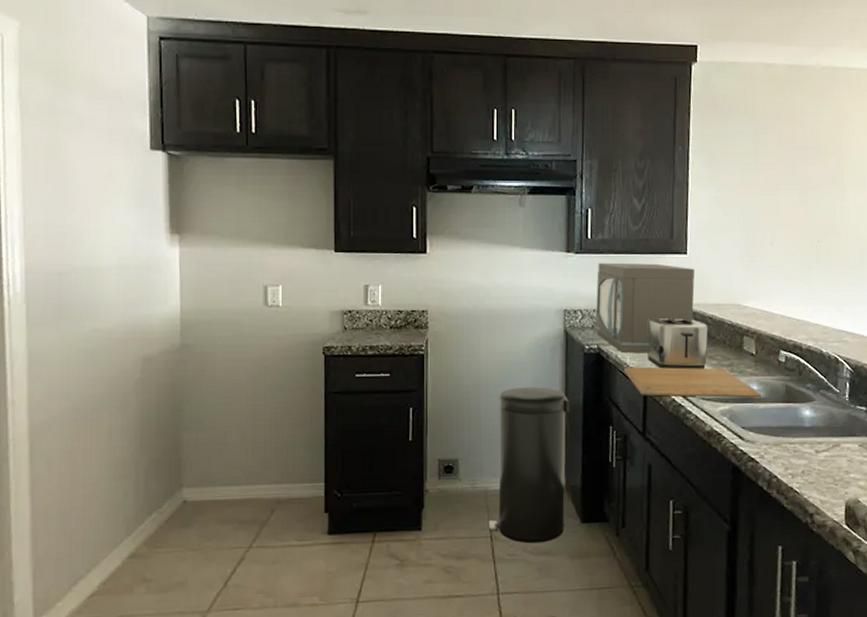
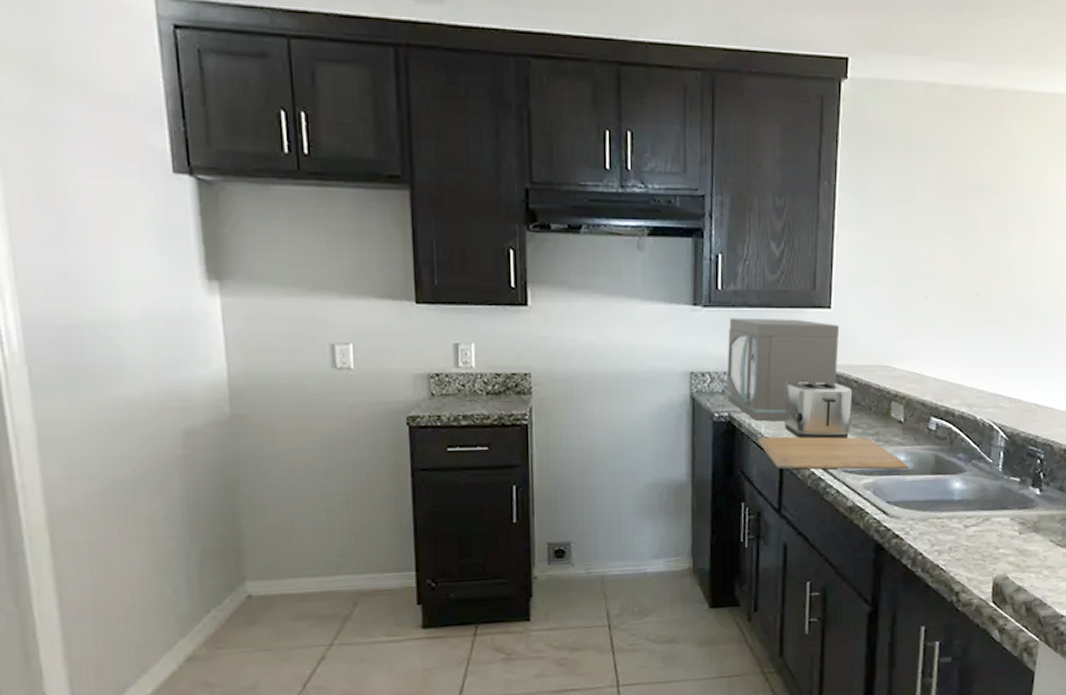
pedal bin: present [488,387,570,544] -> none [605,460,697,632]

